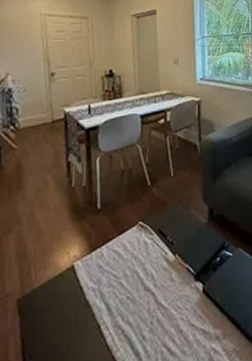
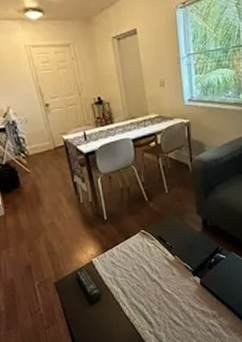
remote control: none [48,274,80,325] -> present [75,267,102,301]

